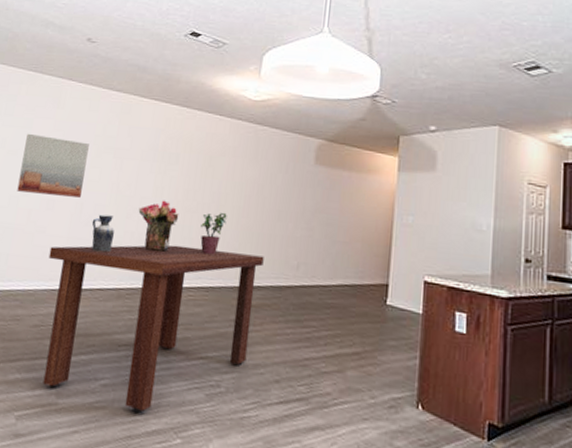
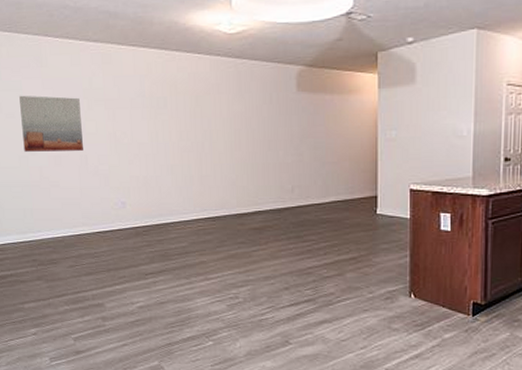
dining table: present [43,245,264,413] -> none [67,183,261,325]
ceramic jug: present [91,214,114,253] -> none [98,164,122,197]
bouquet: present [138,200,179,252] -> none [138,143,177,190]
potted plant: present [200,212,227,256] -> none [198,148,221,189]

